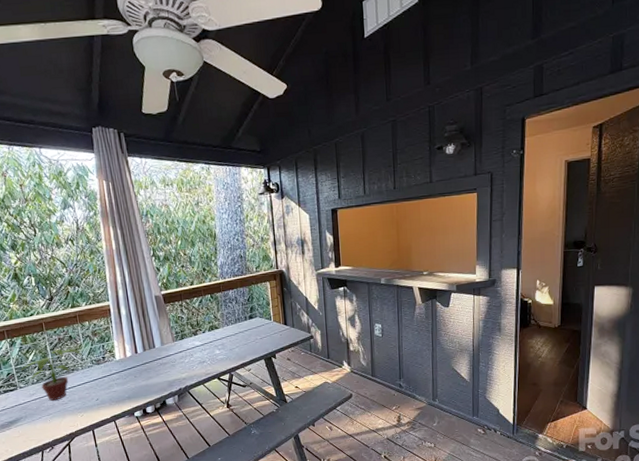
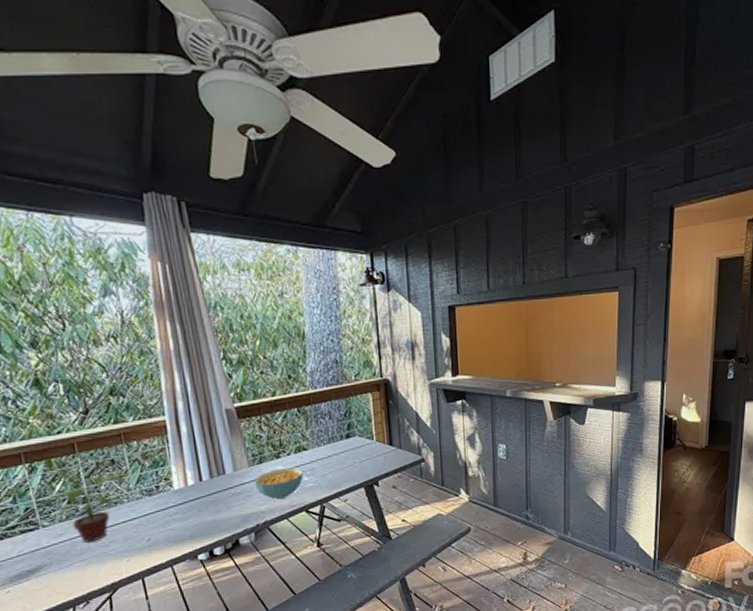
cereal bowl: none [177,343,216,369] -> present [254,467,304,500]

